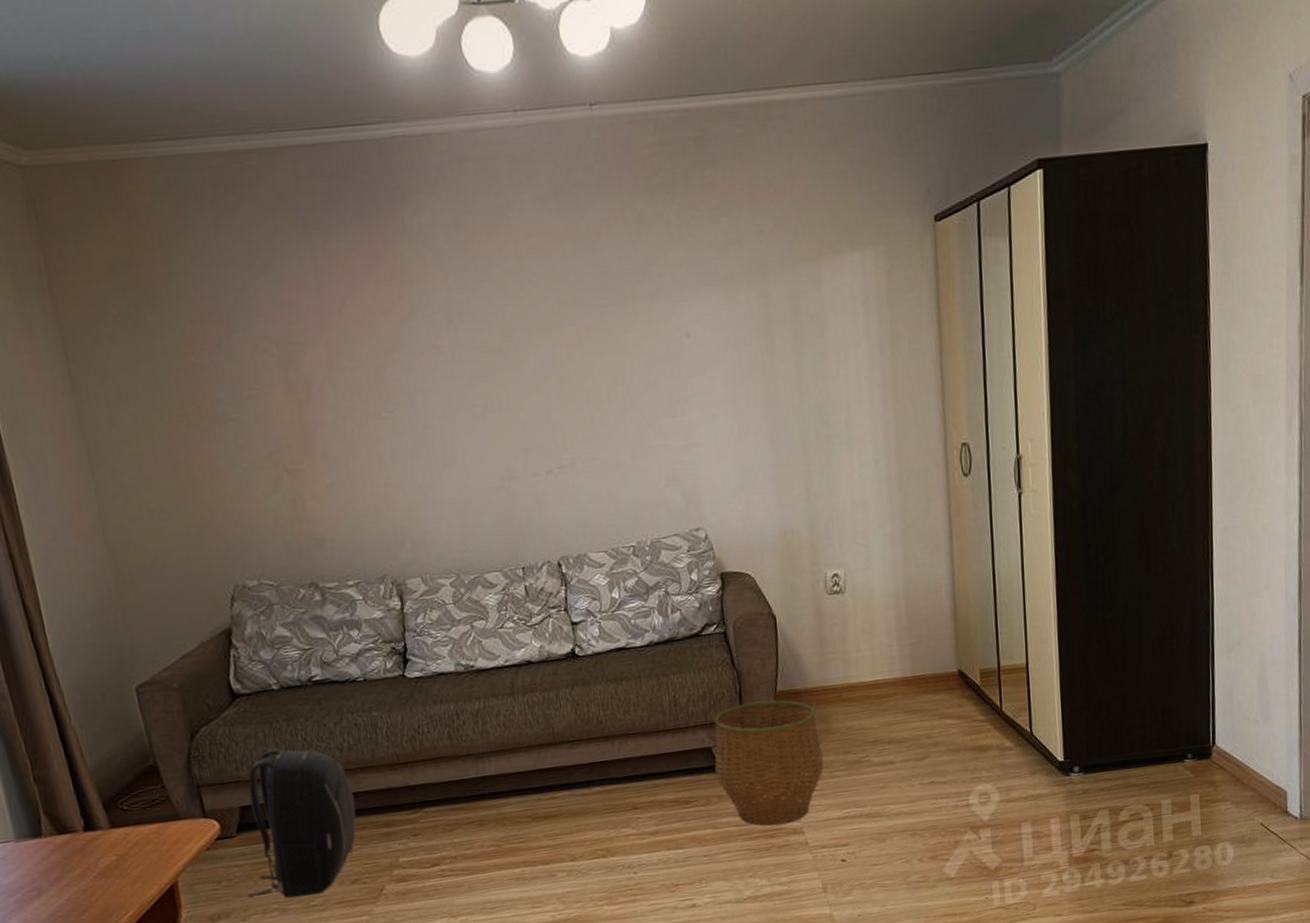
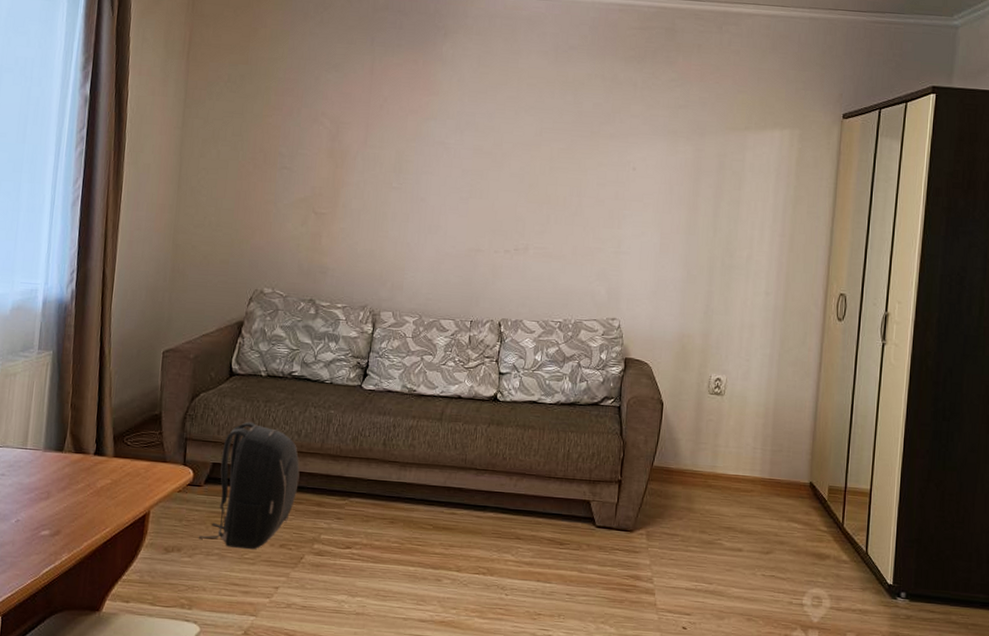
basket: present [712,700,824,826] -> none [589,470,684,583]

